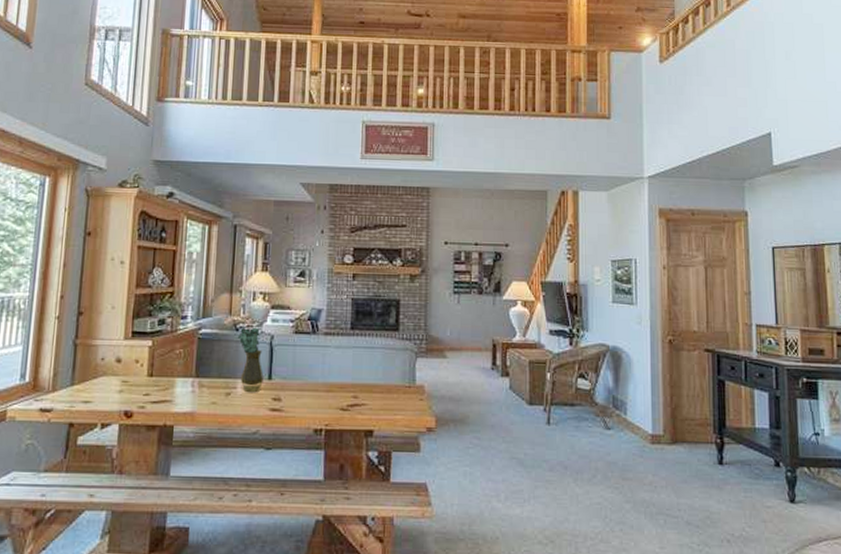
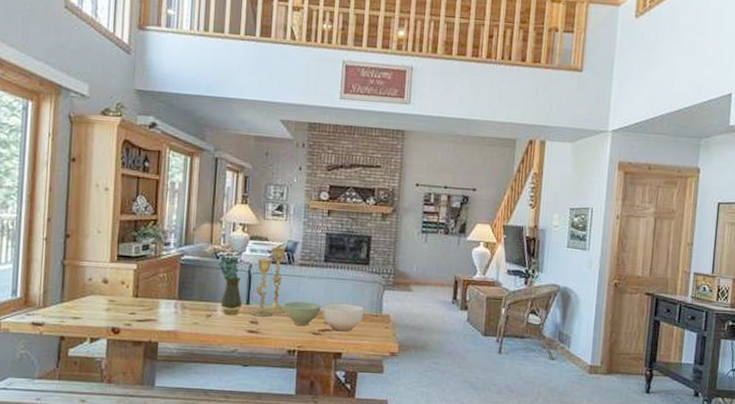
candlestick: none [272,316,311,393] -> present [250,247,286,317]
bowl: none [308,374,350,401] -> present [283,301,322,326]
bowl: none [350,374,396,406] -> present [322,302,365,332]

